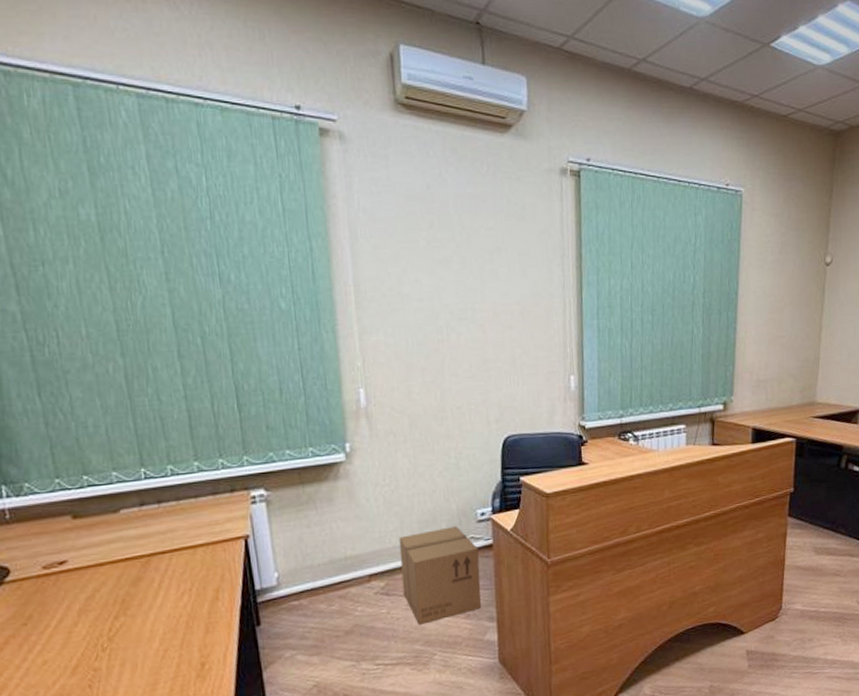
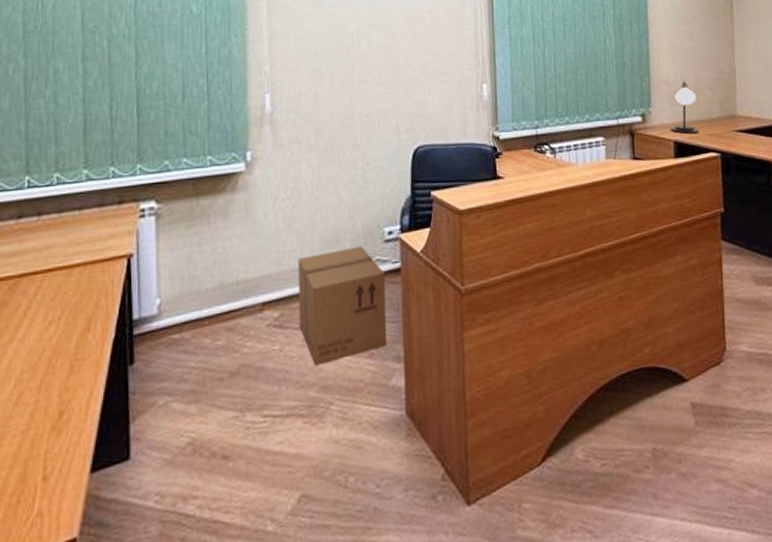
desk lamp: none [749,368,779,421] -> present [670,79,700,134]

